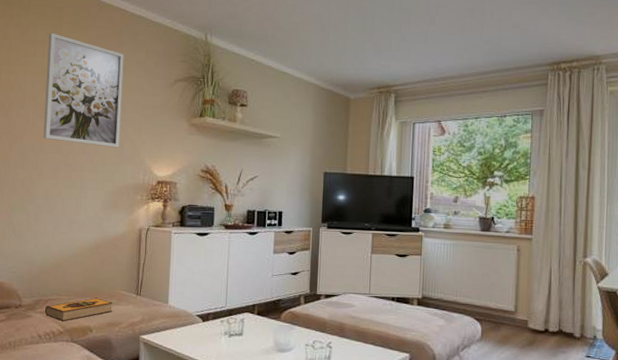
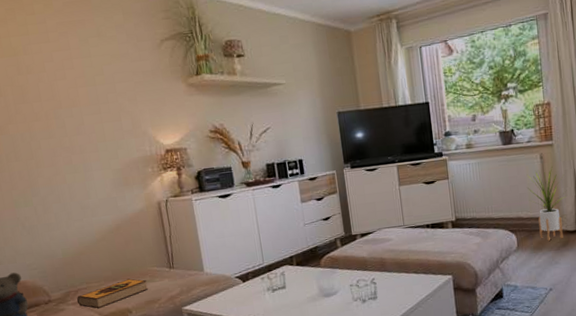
wall art: present [43,33,124,148] -> none [9,7,117,126]
house plant: none [500,260,538,337] -> present [528,166,565,241]

